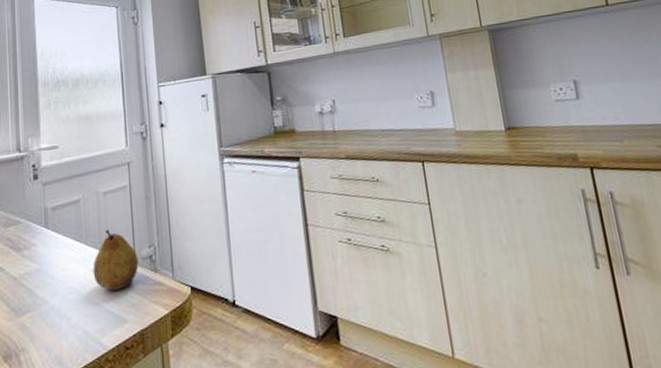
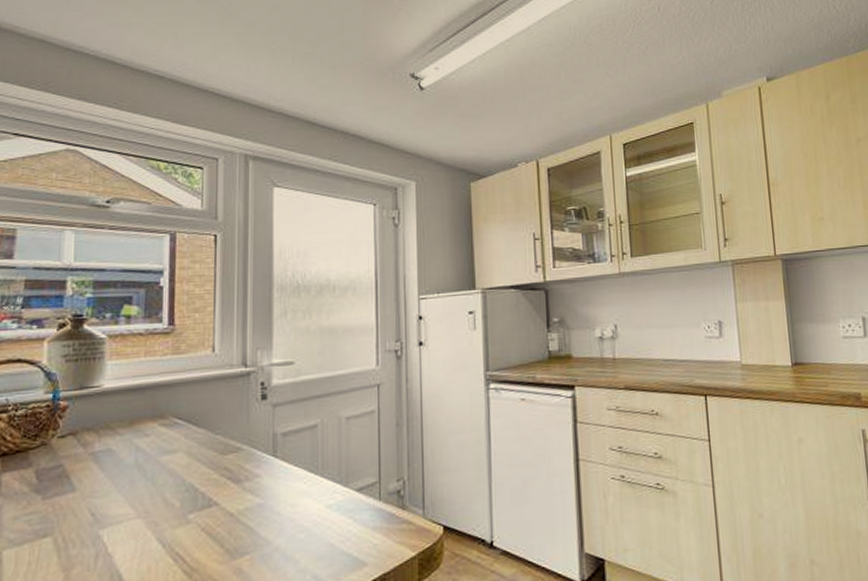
fruit: present [93,229,139,291] -> none [329,459,384,530]

